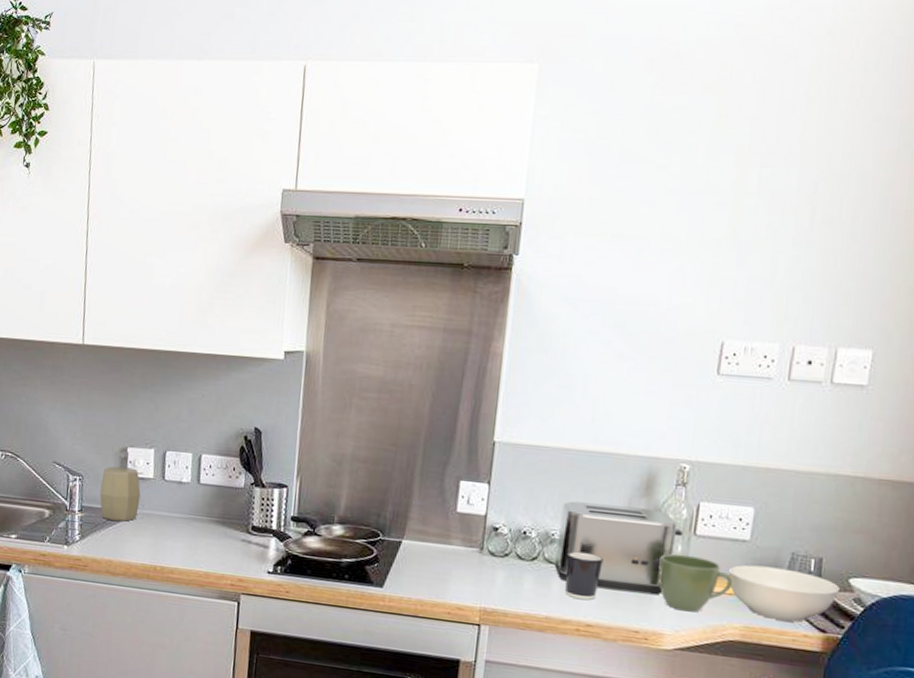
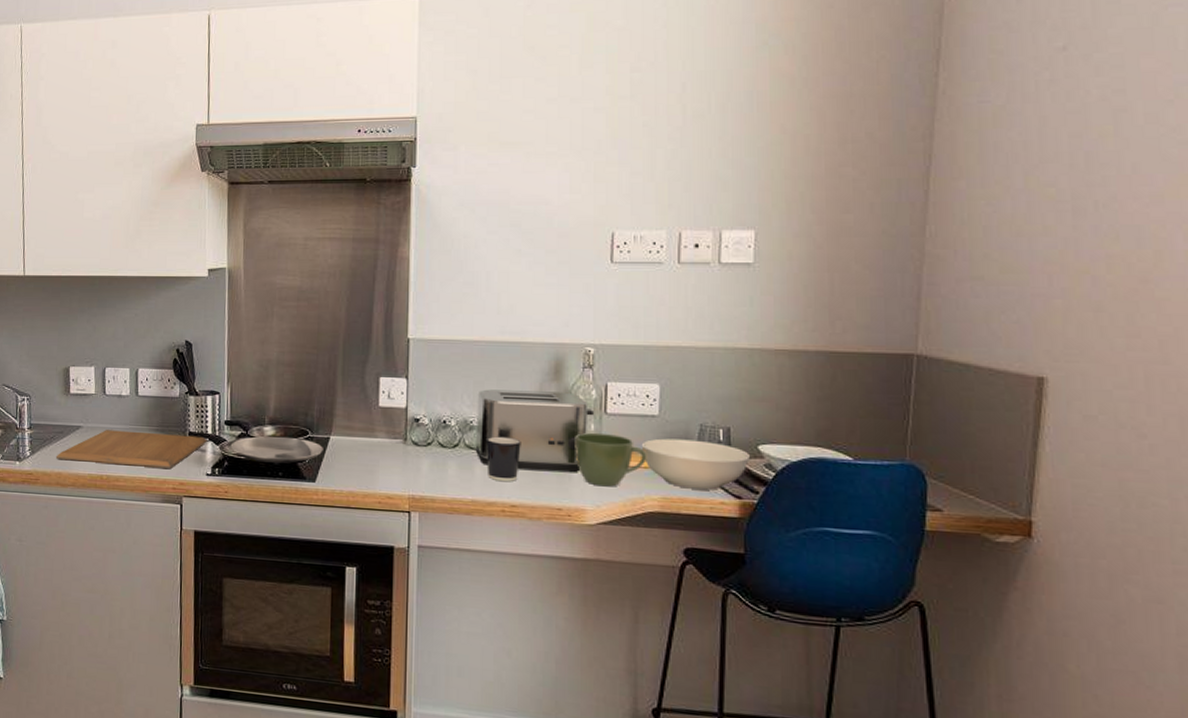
soap dispenser: present [99,450,141,522] -> none [46,370,84,436]
chopping board: none [107,517,271,565] -> present [55,430,207,470]
plate: none [295,535,394,567] -> present [230,436,323,464]

